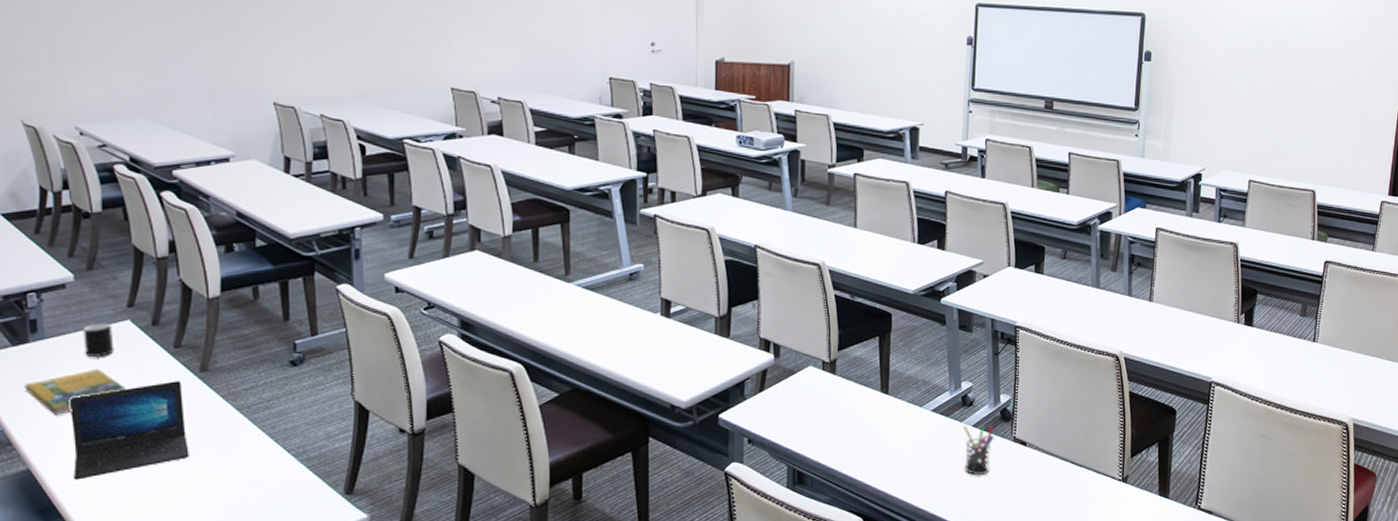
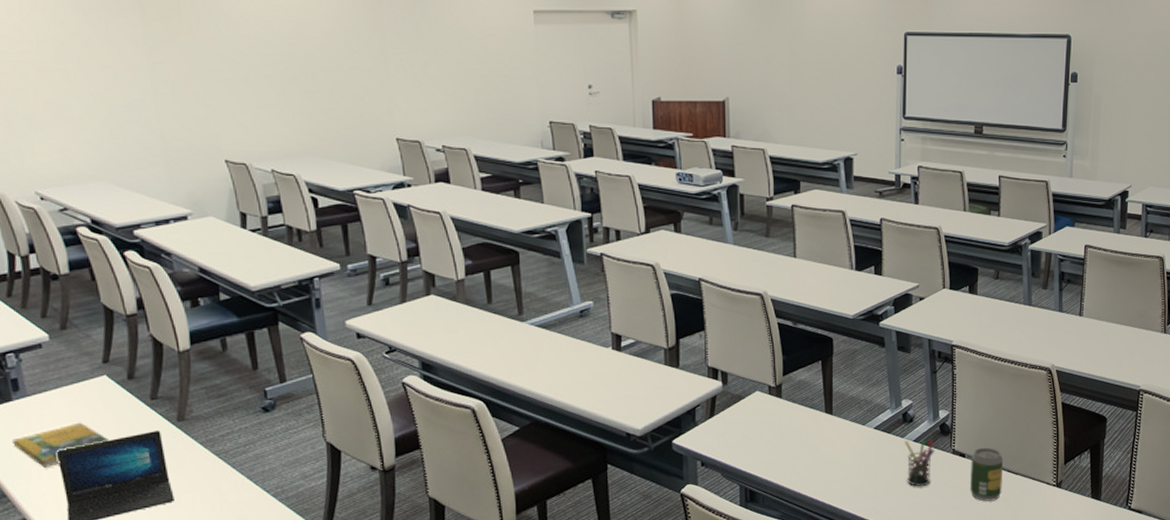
cup: present [83,323,114,357] -> none [62,379,94,411]
soda can: none [1031,436,1067,494] -> present [970,447,1004,501]

